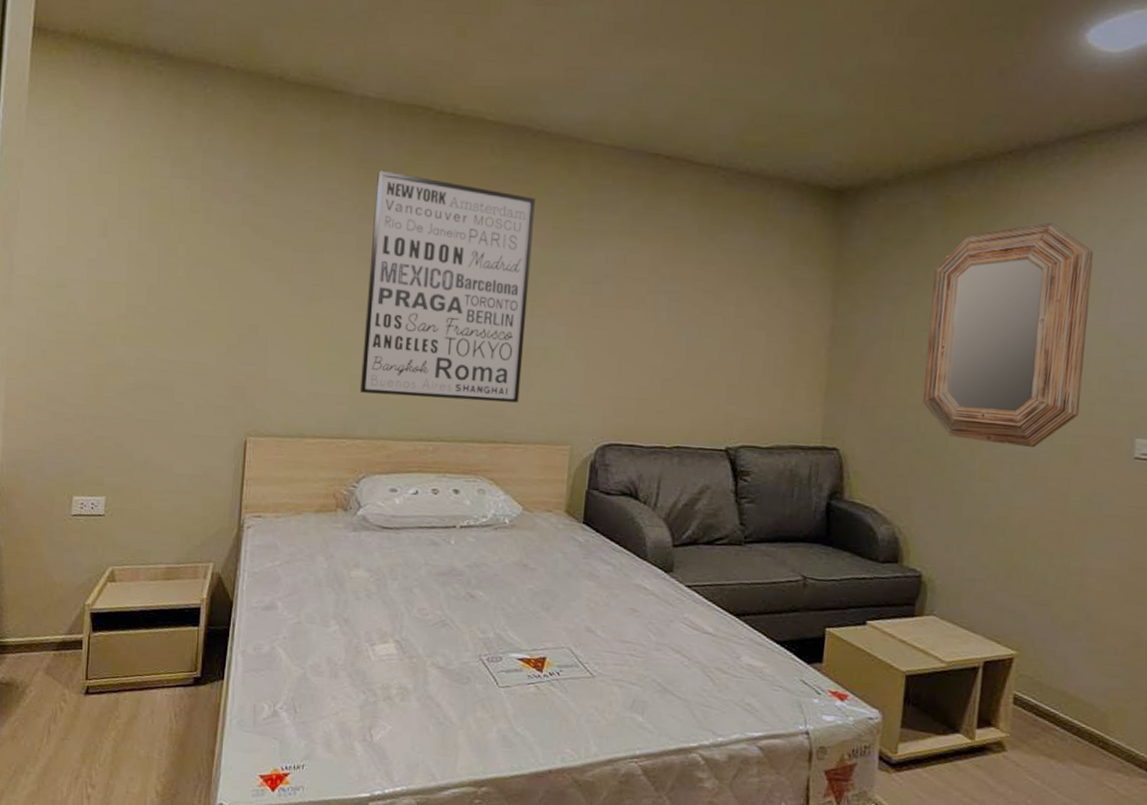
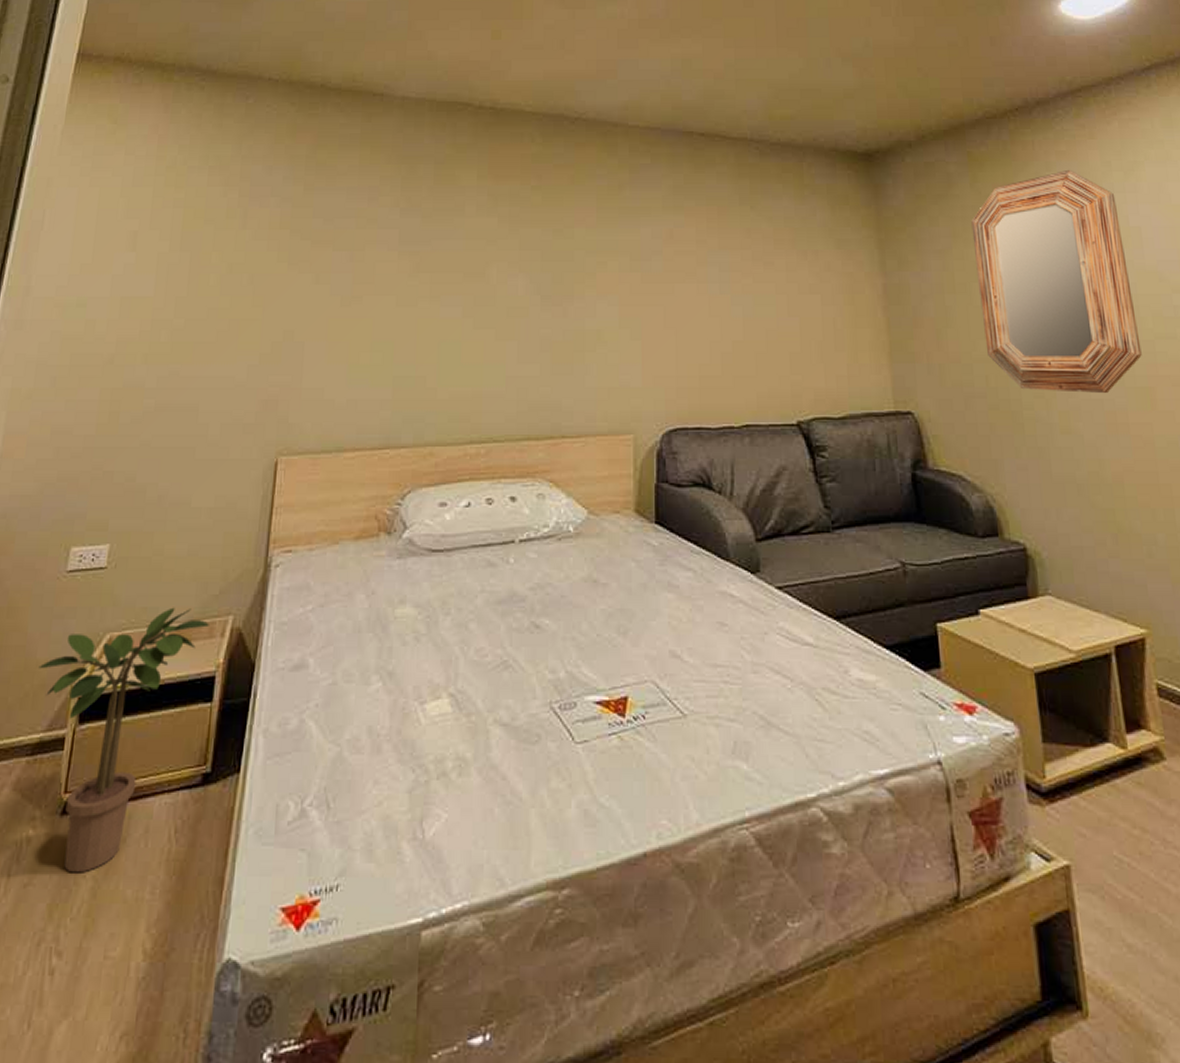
potted plant: none [56,551,193,736] -> present [38,607,209,873]
wall art: present [359,170,535,403] -> none [403,164,577,395]

